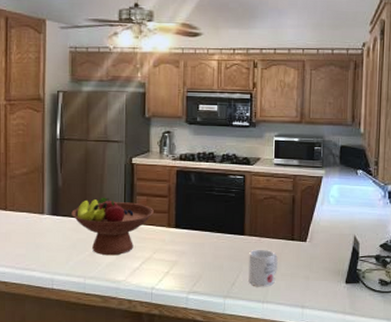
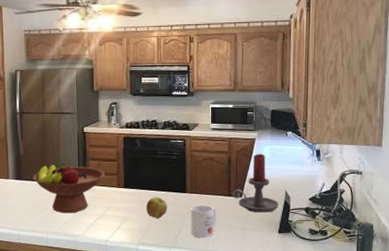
apple: none [199,239,223,263] -> present [146,197,167,218]
candle holder: none [296,193,347,260] -> present [233,153,279,213]

